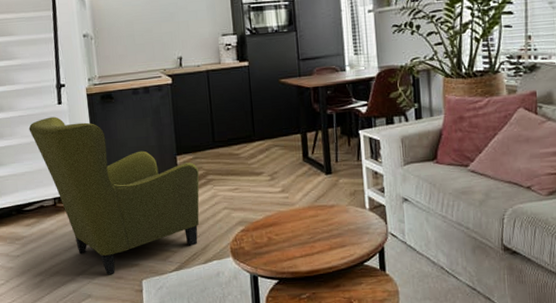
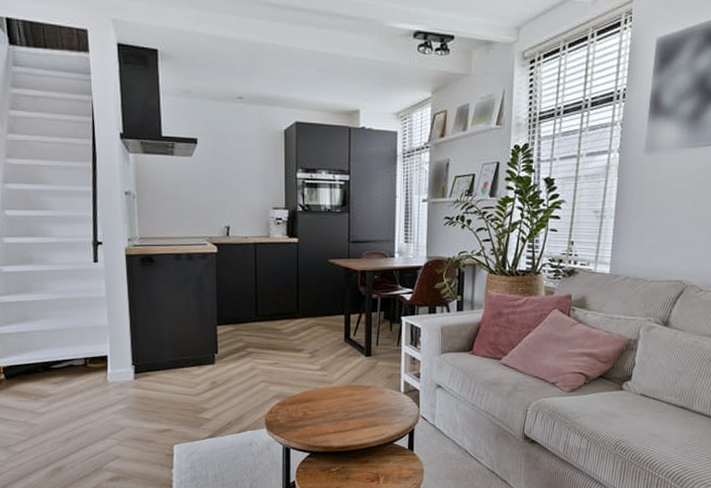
armchair: present [28,116,200,275] -> none [60,274,240,438]

